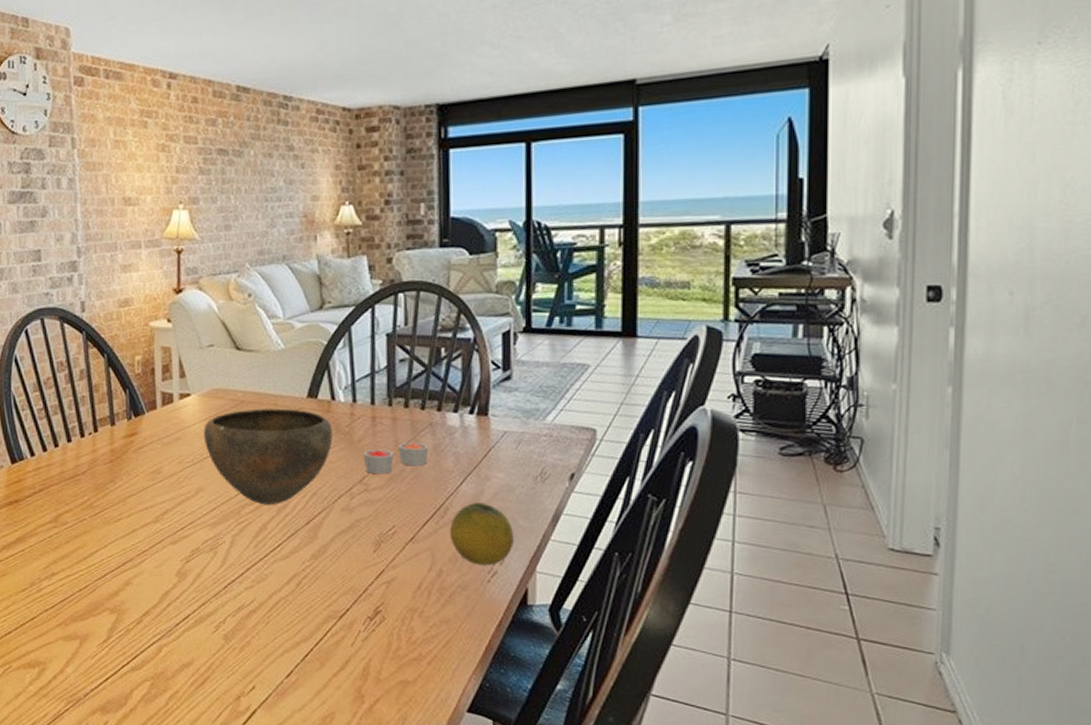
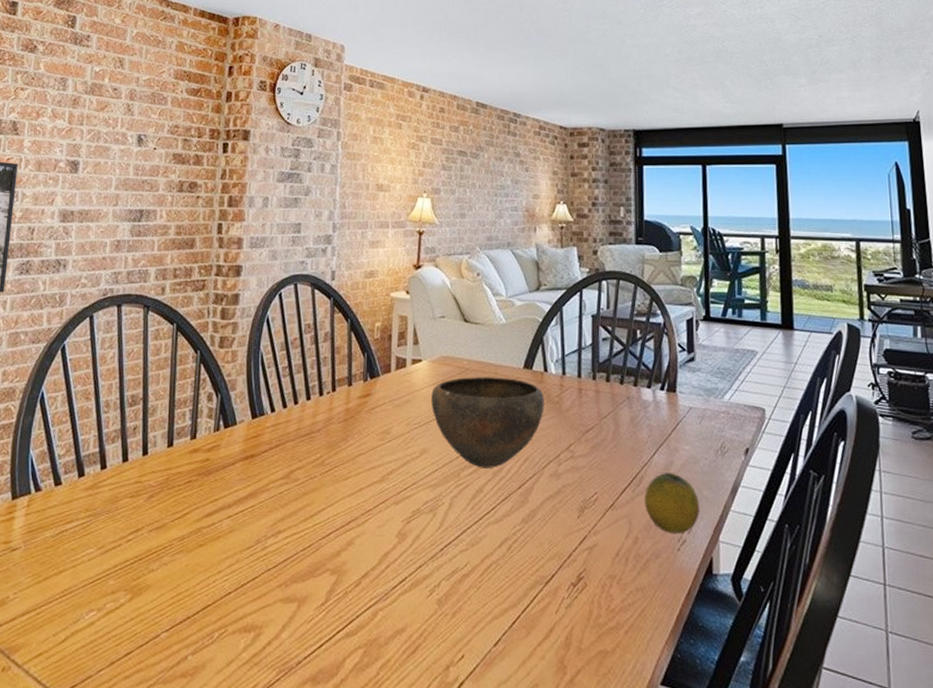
candle: present [363,442,429,475] -> none [570,414,627,443]

